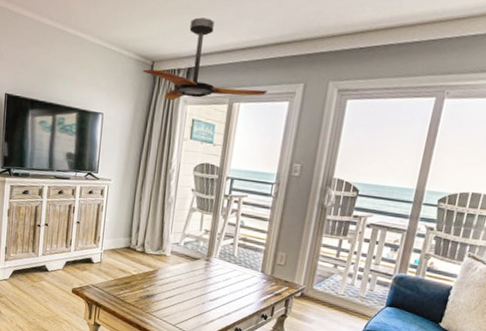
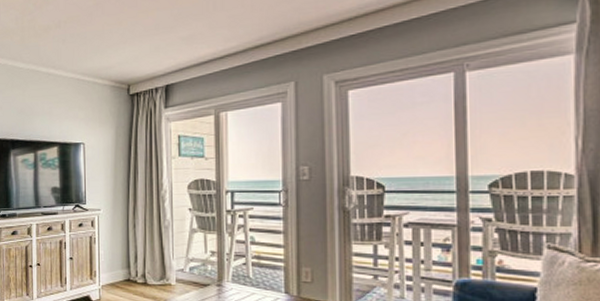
ceiling fan: present [142,17,268,101] -> none [118,34,256,120]

